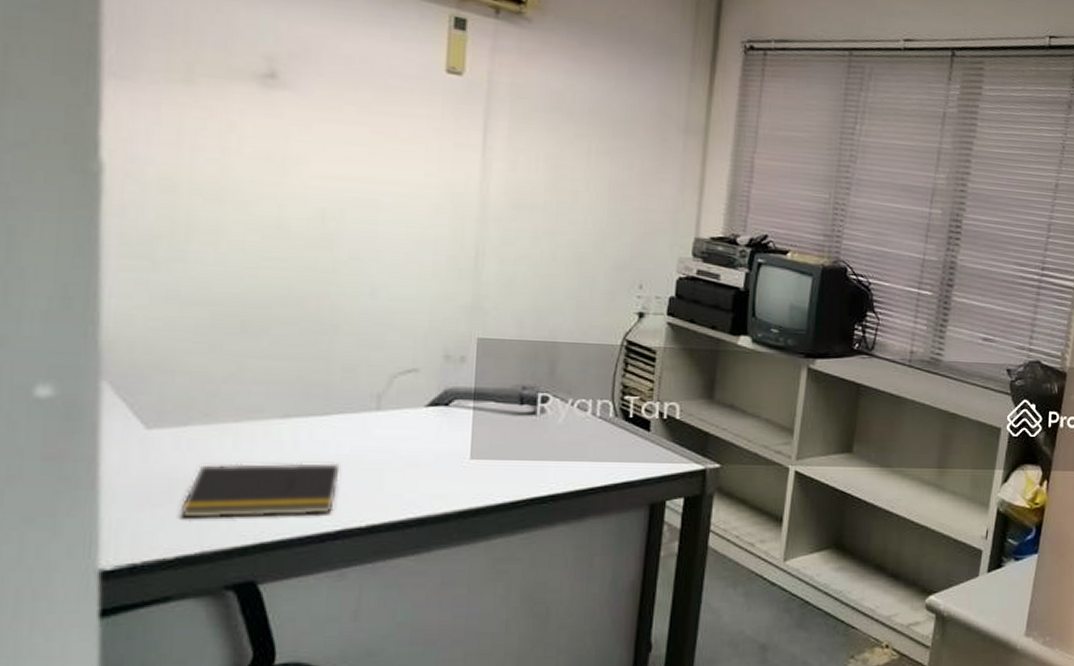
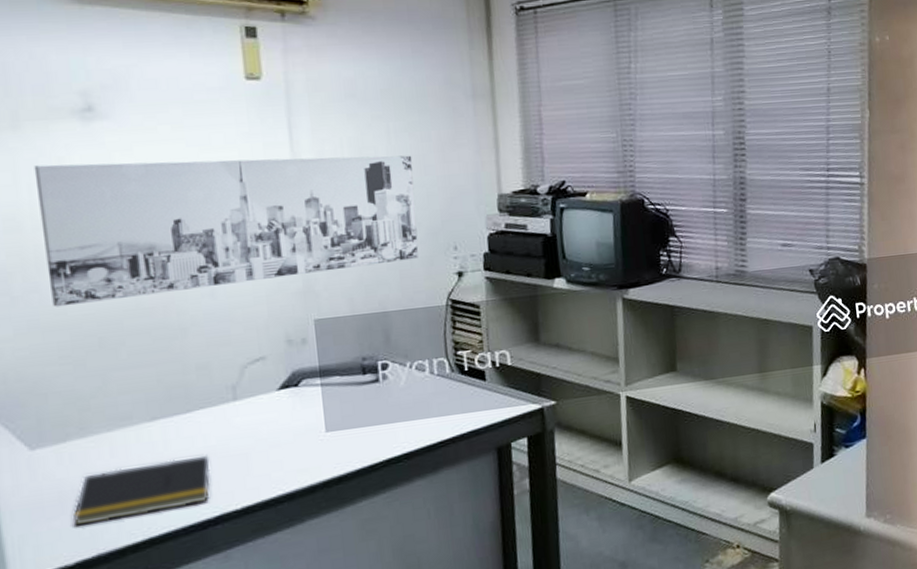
wall art: none [197,126,610,292] -> present [34,155,419,307]

